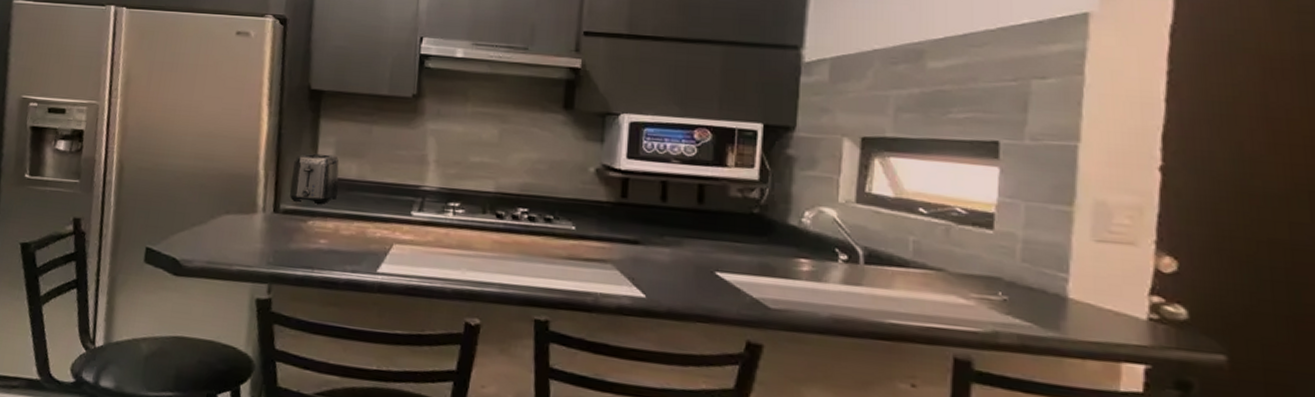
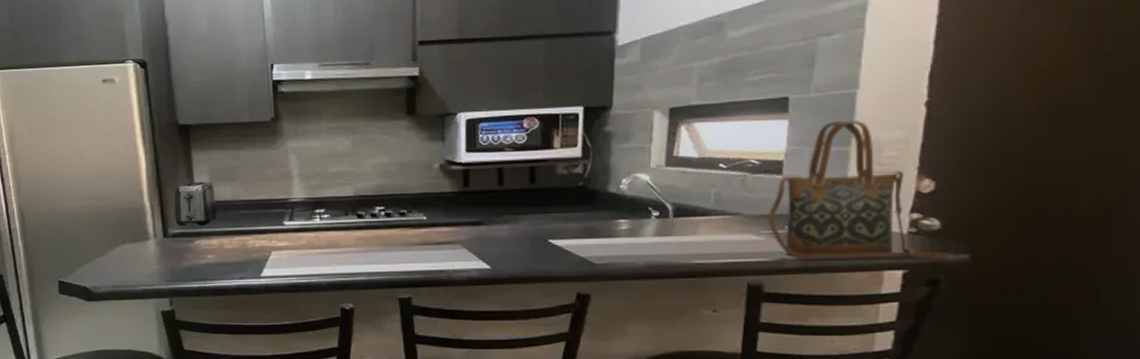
handbag: none [978,175,1206,361] -> present [769,120,953,263]

